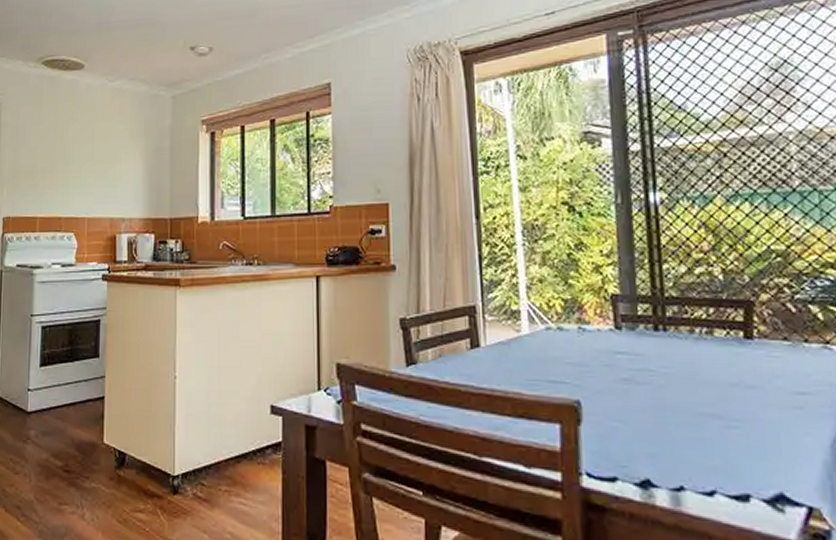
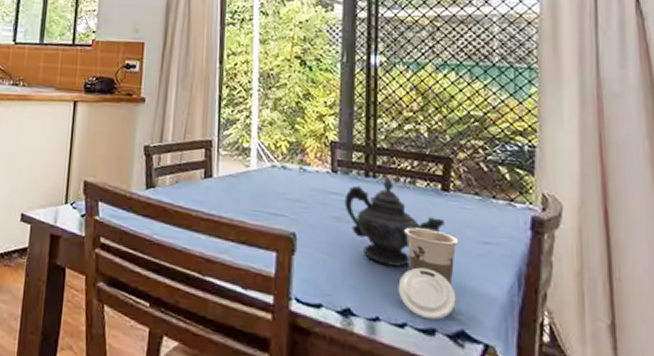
teapot: none [632,329,751,428] -> present [344,177,444,267]
cup: none [702,383,772,485] -> present [398,227,459,320]

